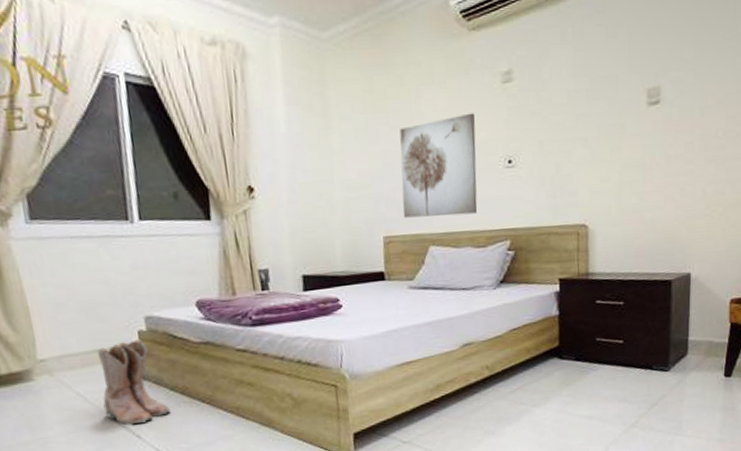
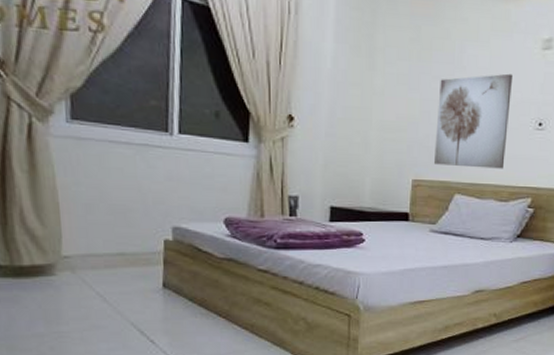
boots: present [97,339,170,426] -> none [121,248,186,330]

